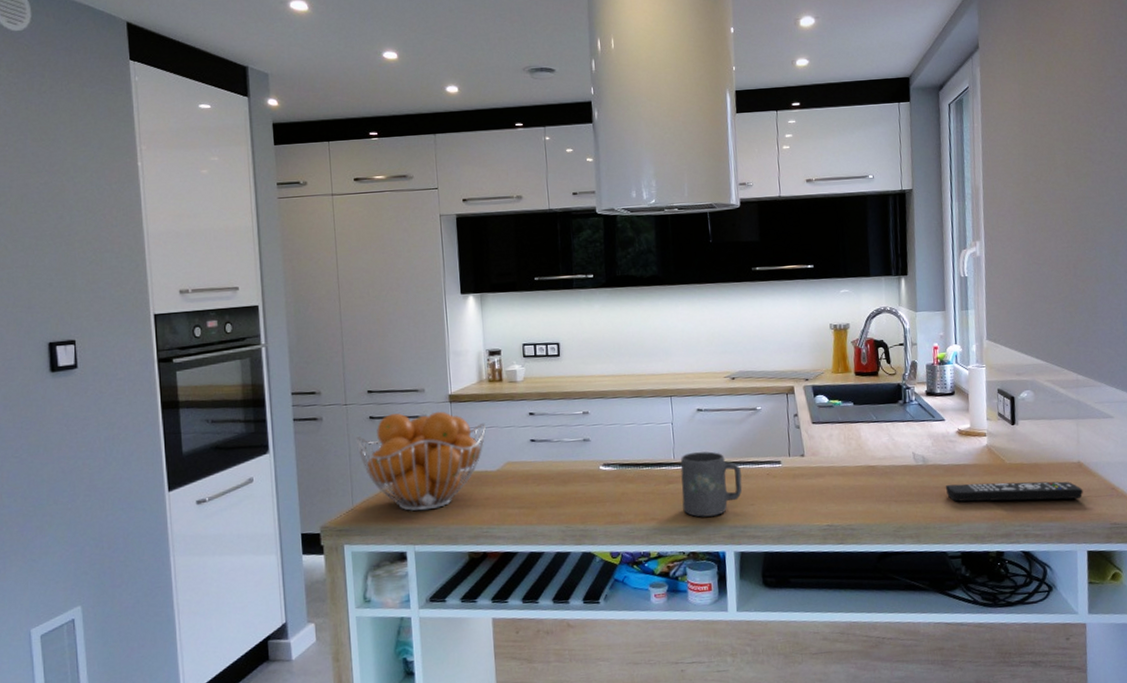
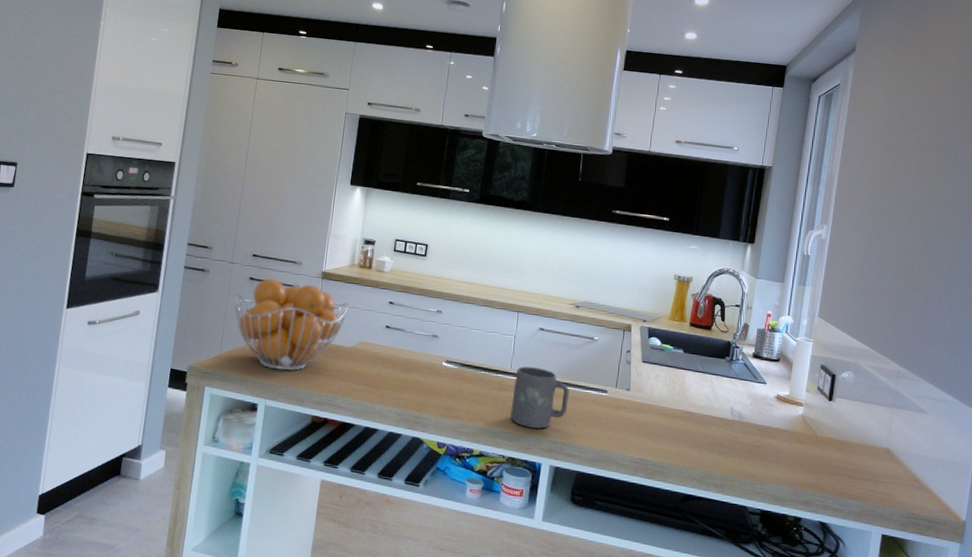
remote control: present [945,481,1083,502] -> none [756,444,887,484]

